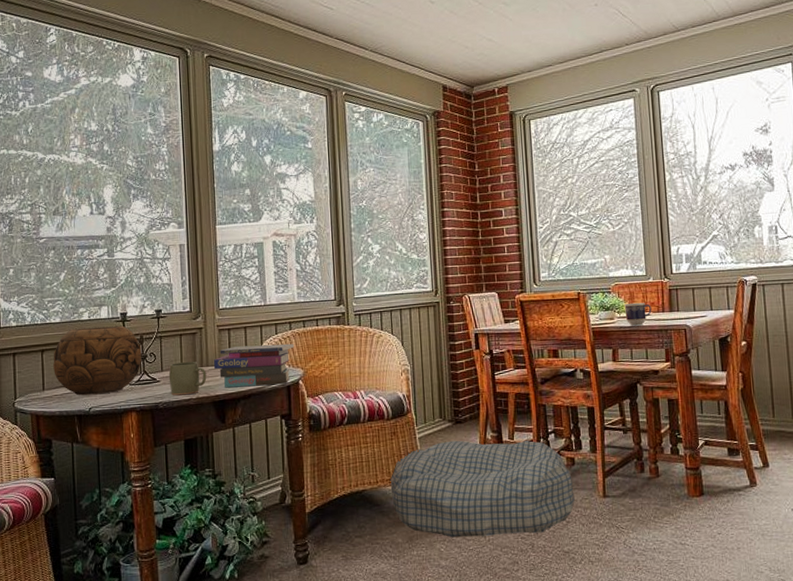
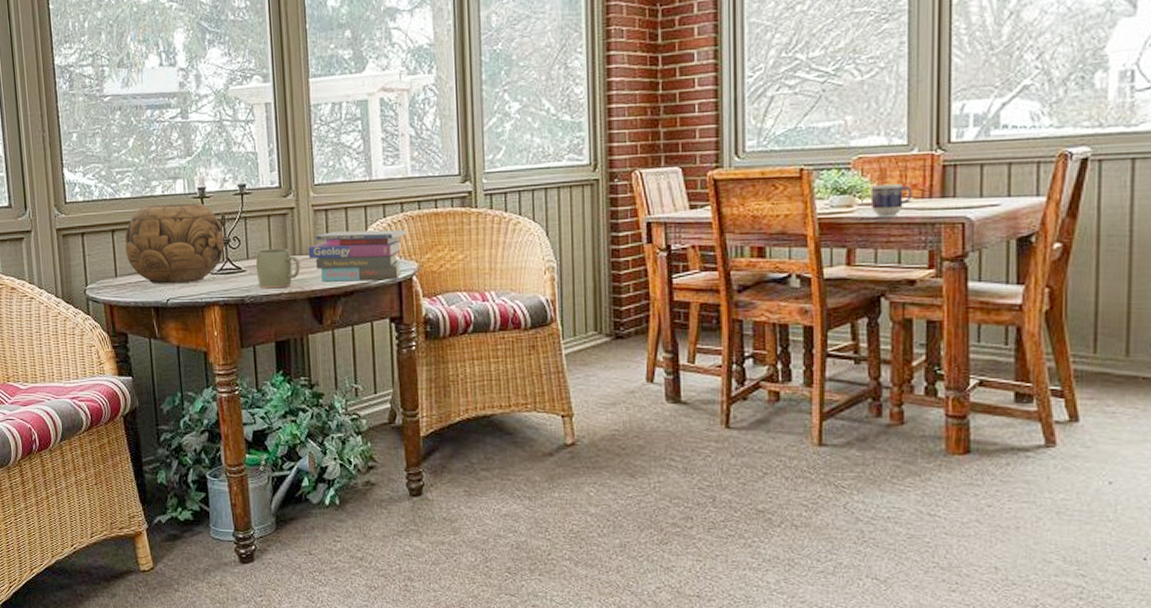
dog bed: present [390,440,575,538] -> none [526,360,777,484]

